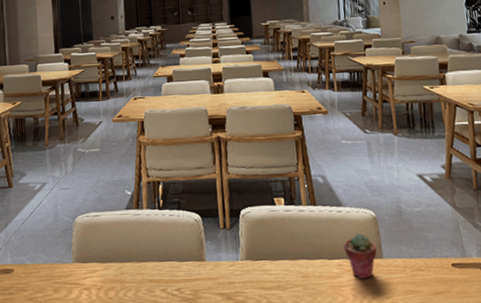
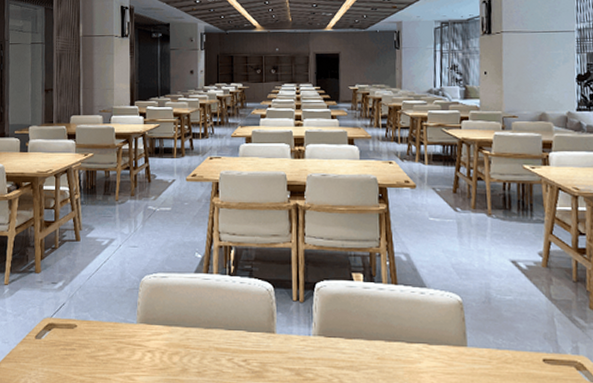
potted succulent: present [343,233,377,279] -> none [424,318,461,367]

